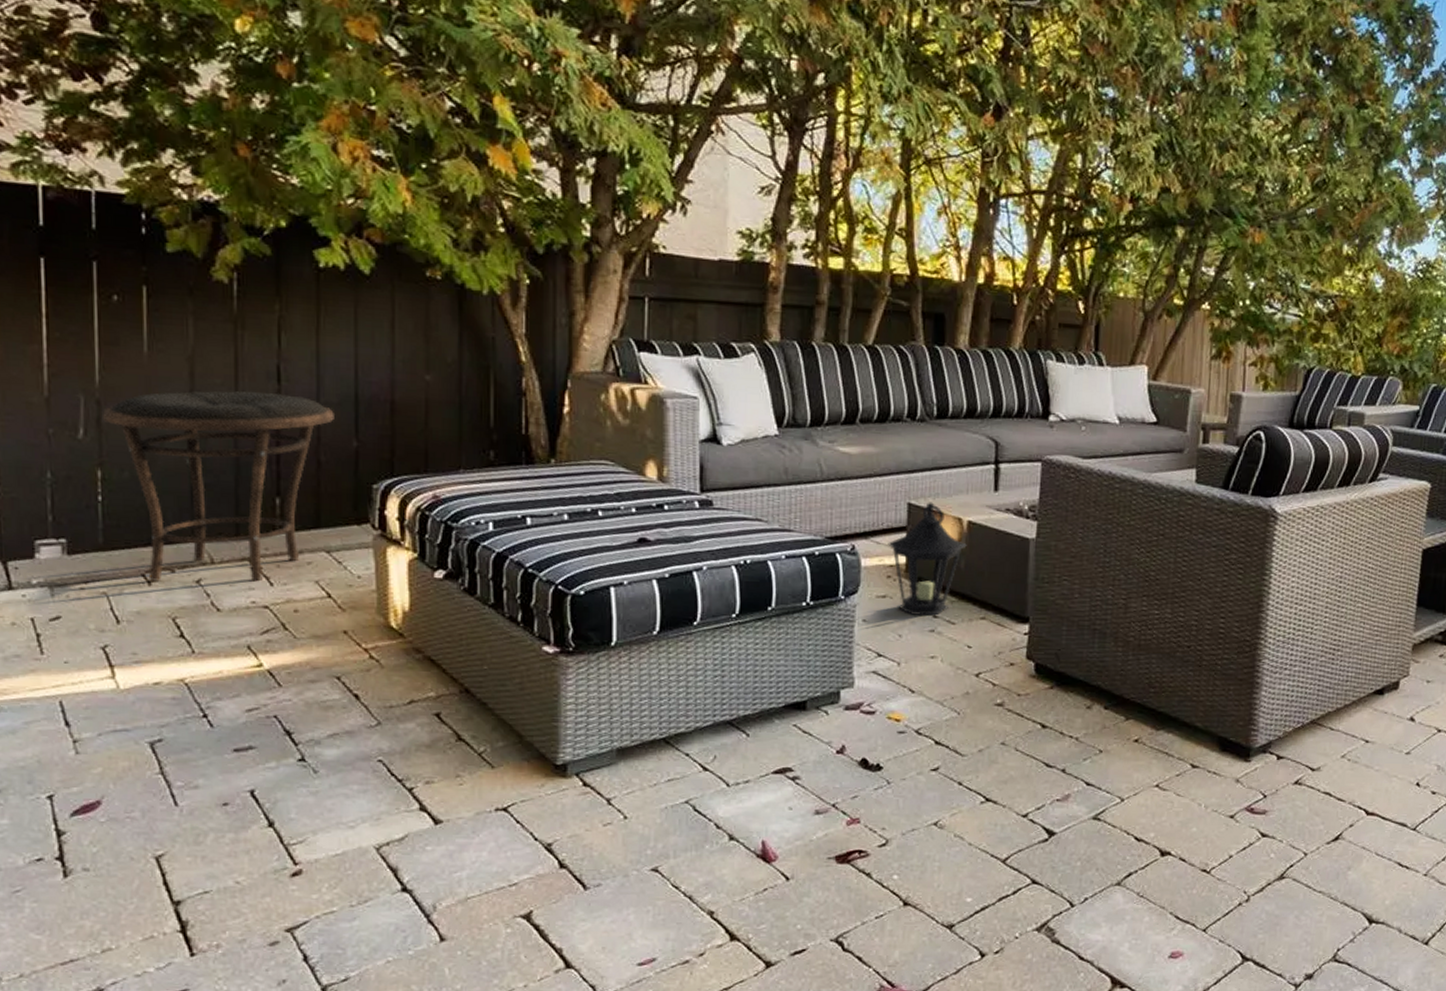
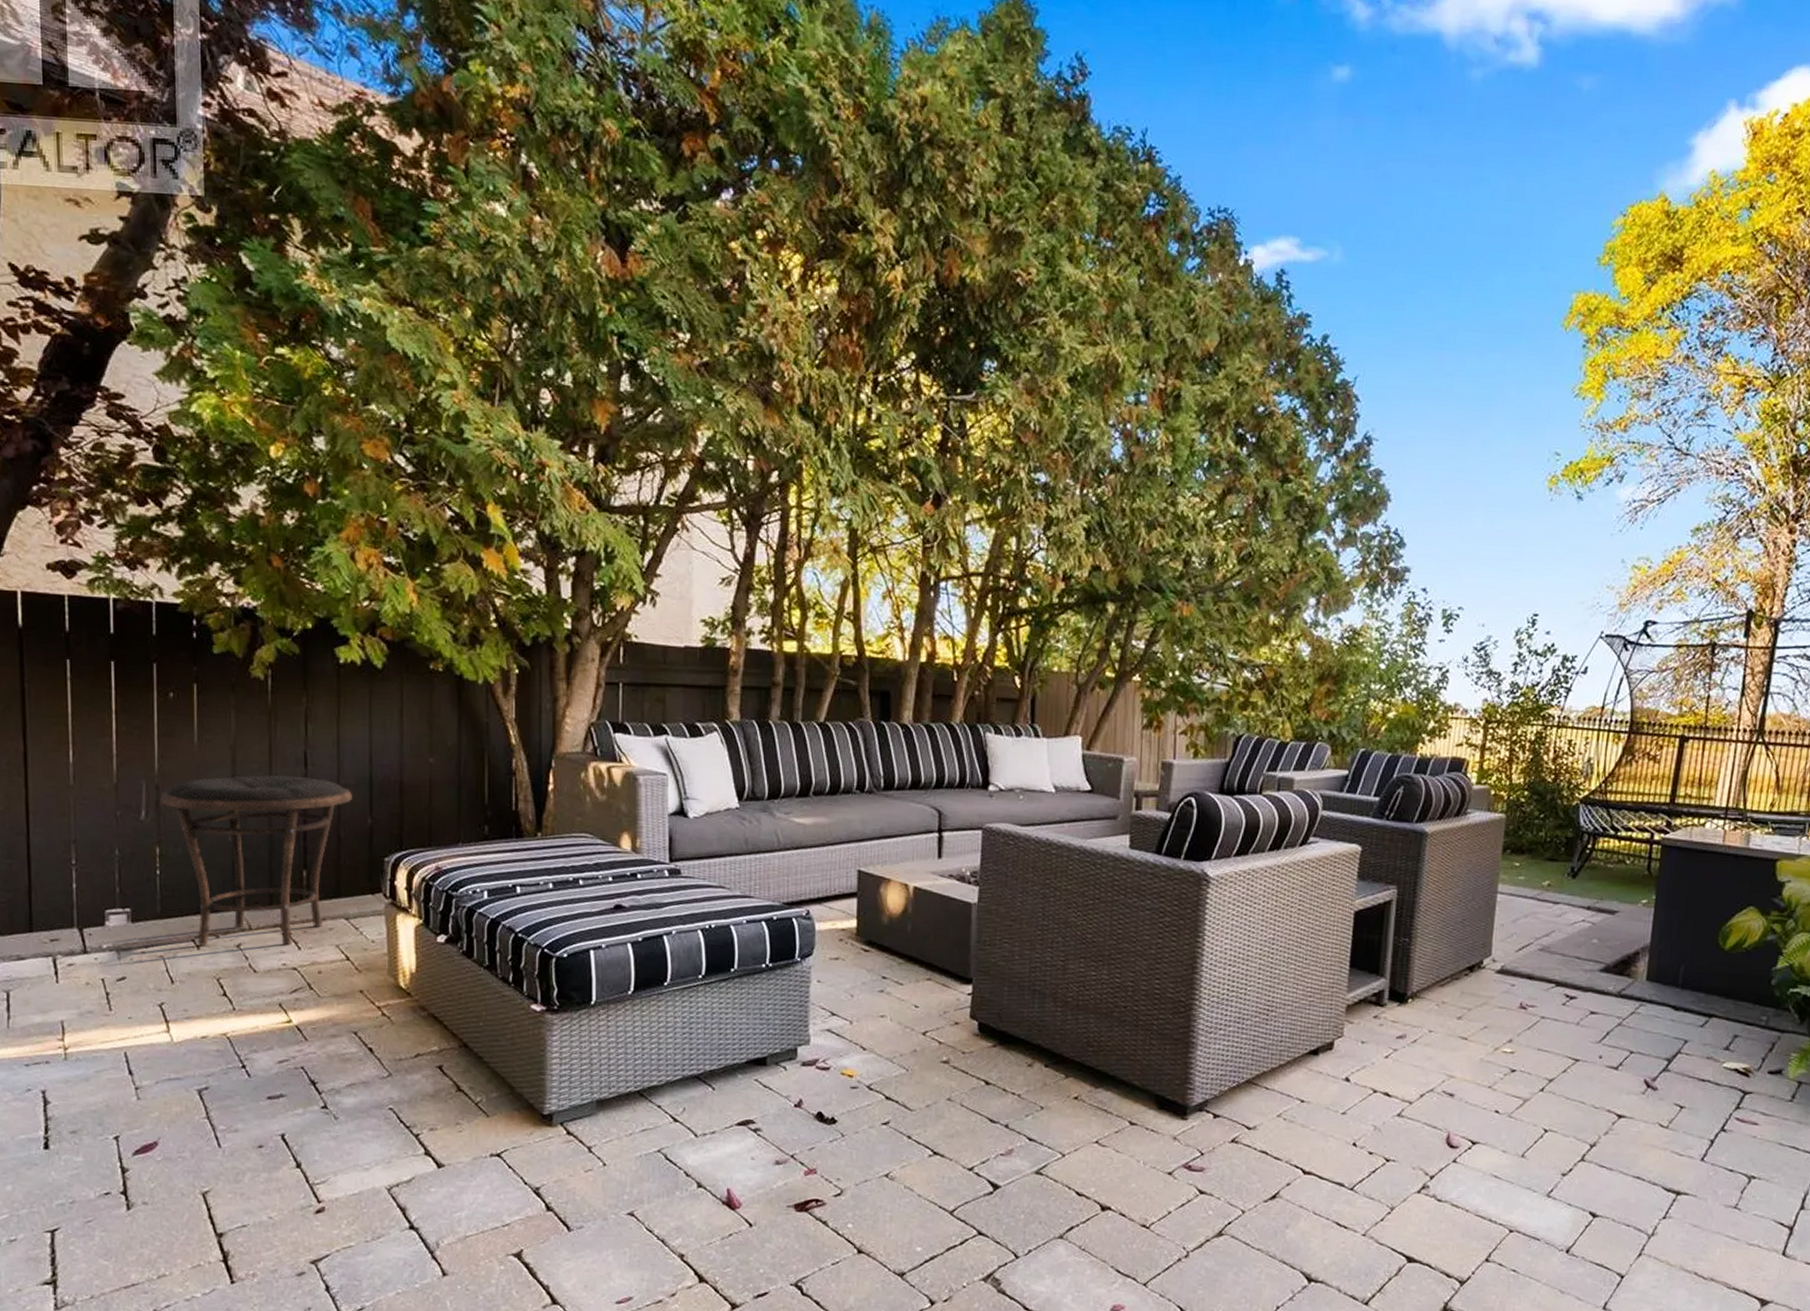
lantern: present [888,502,967,616] -> none [840,869,913,977]

